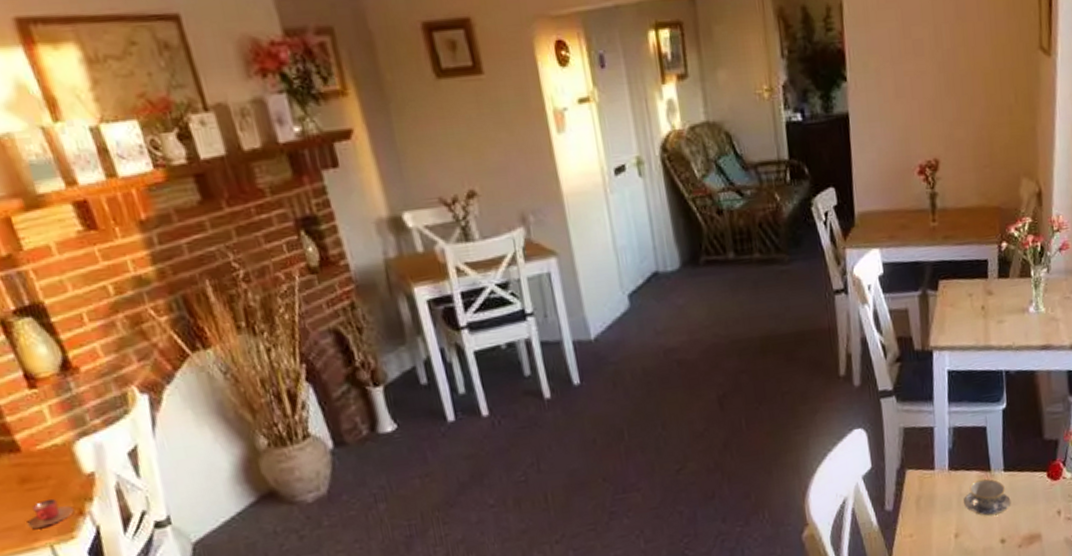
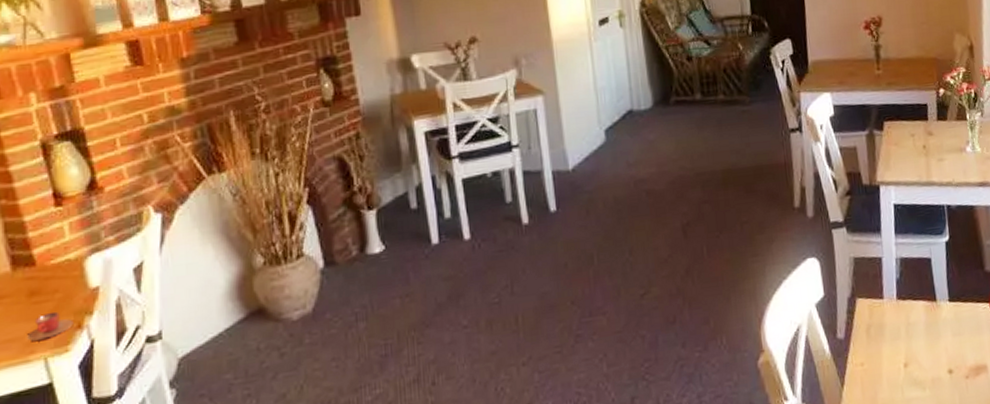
teacup: present [963,478,1011,517] -> none [911,308,957,347]

